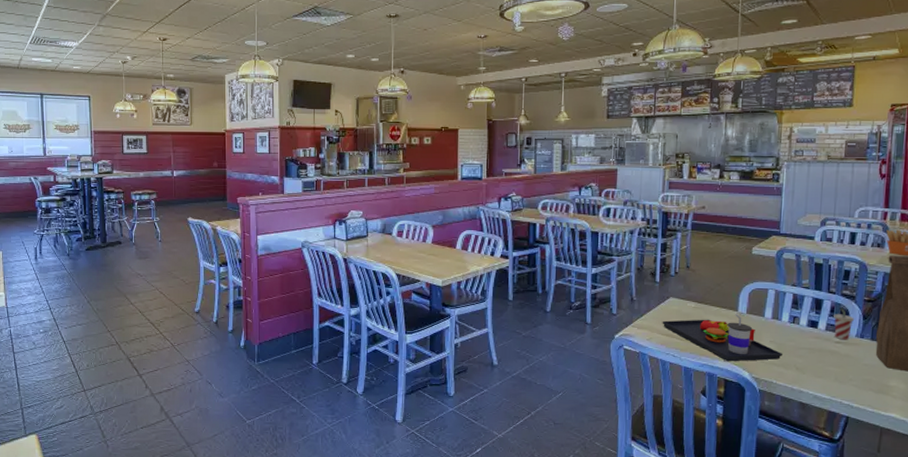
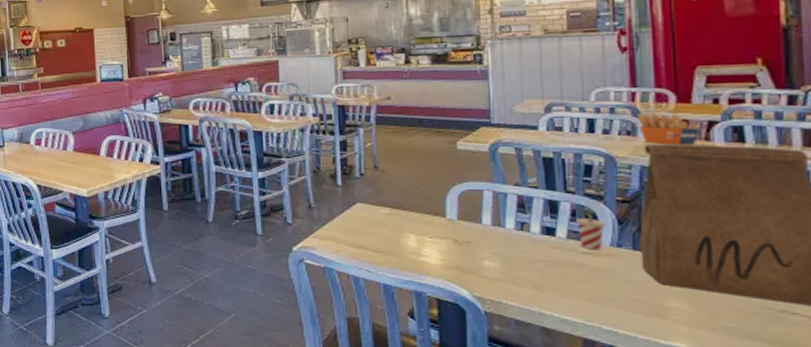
food tray: present [662,314,782,362] -> none [349,220,511,278]

